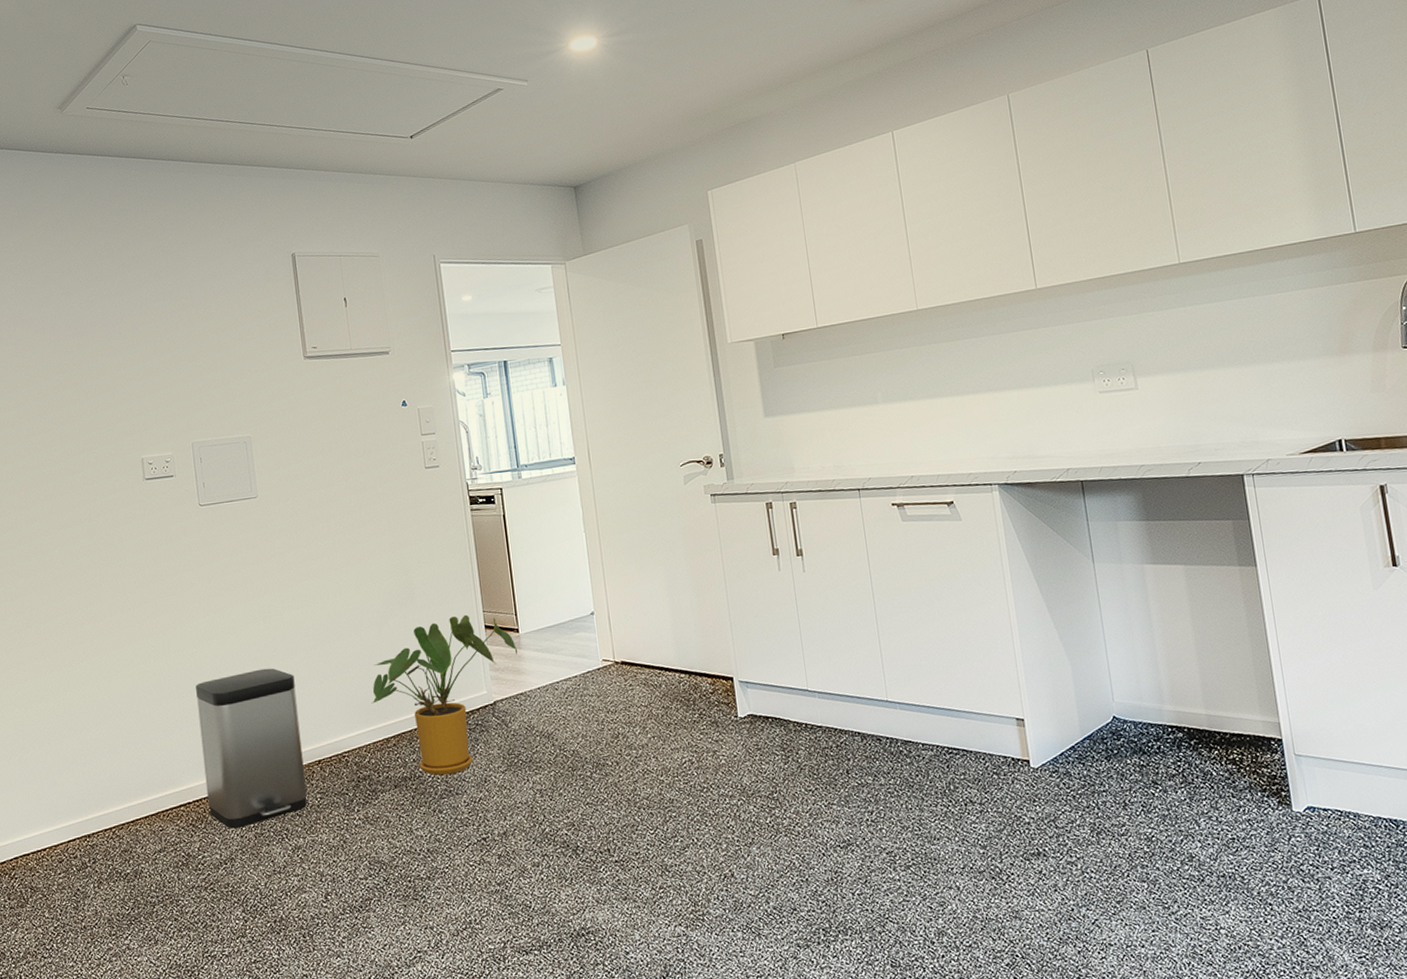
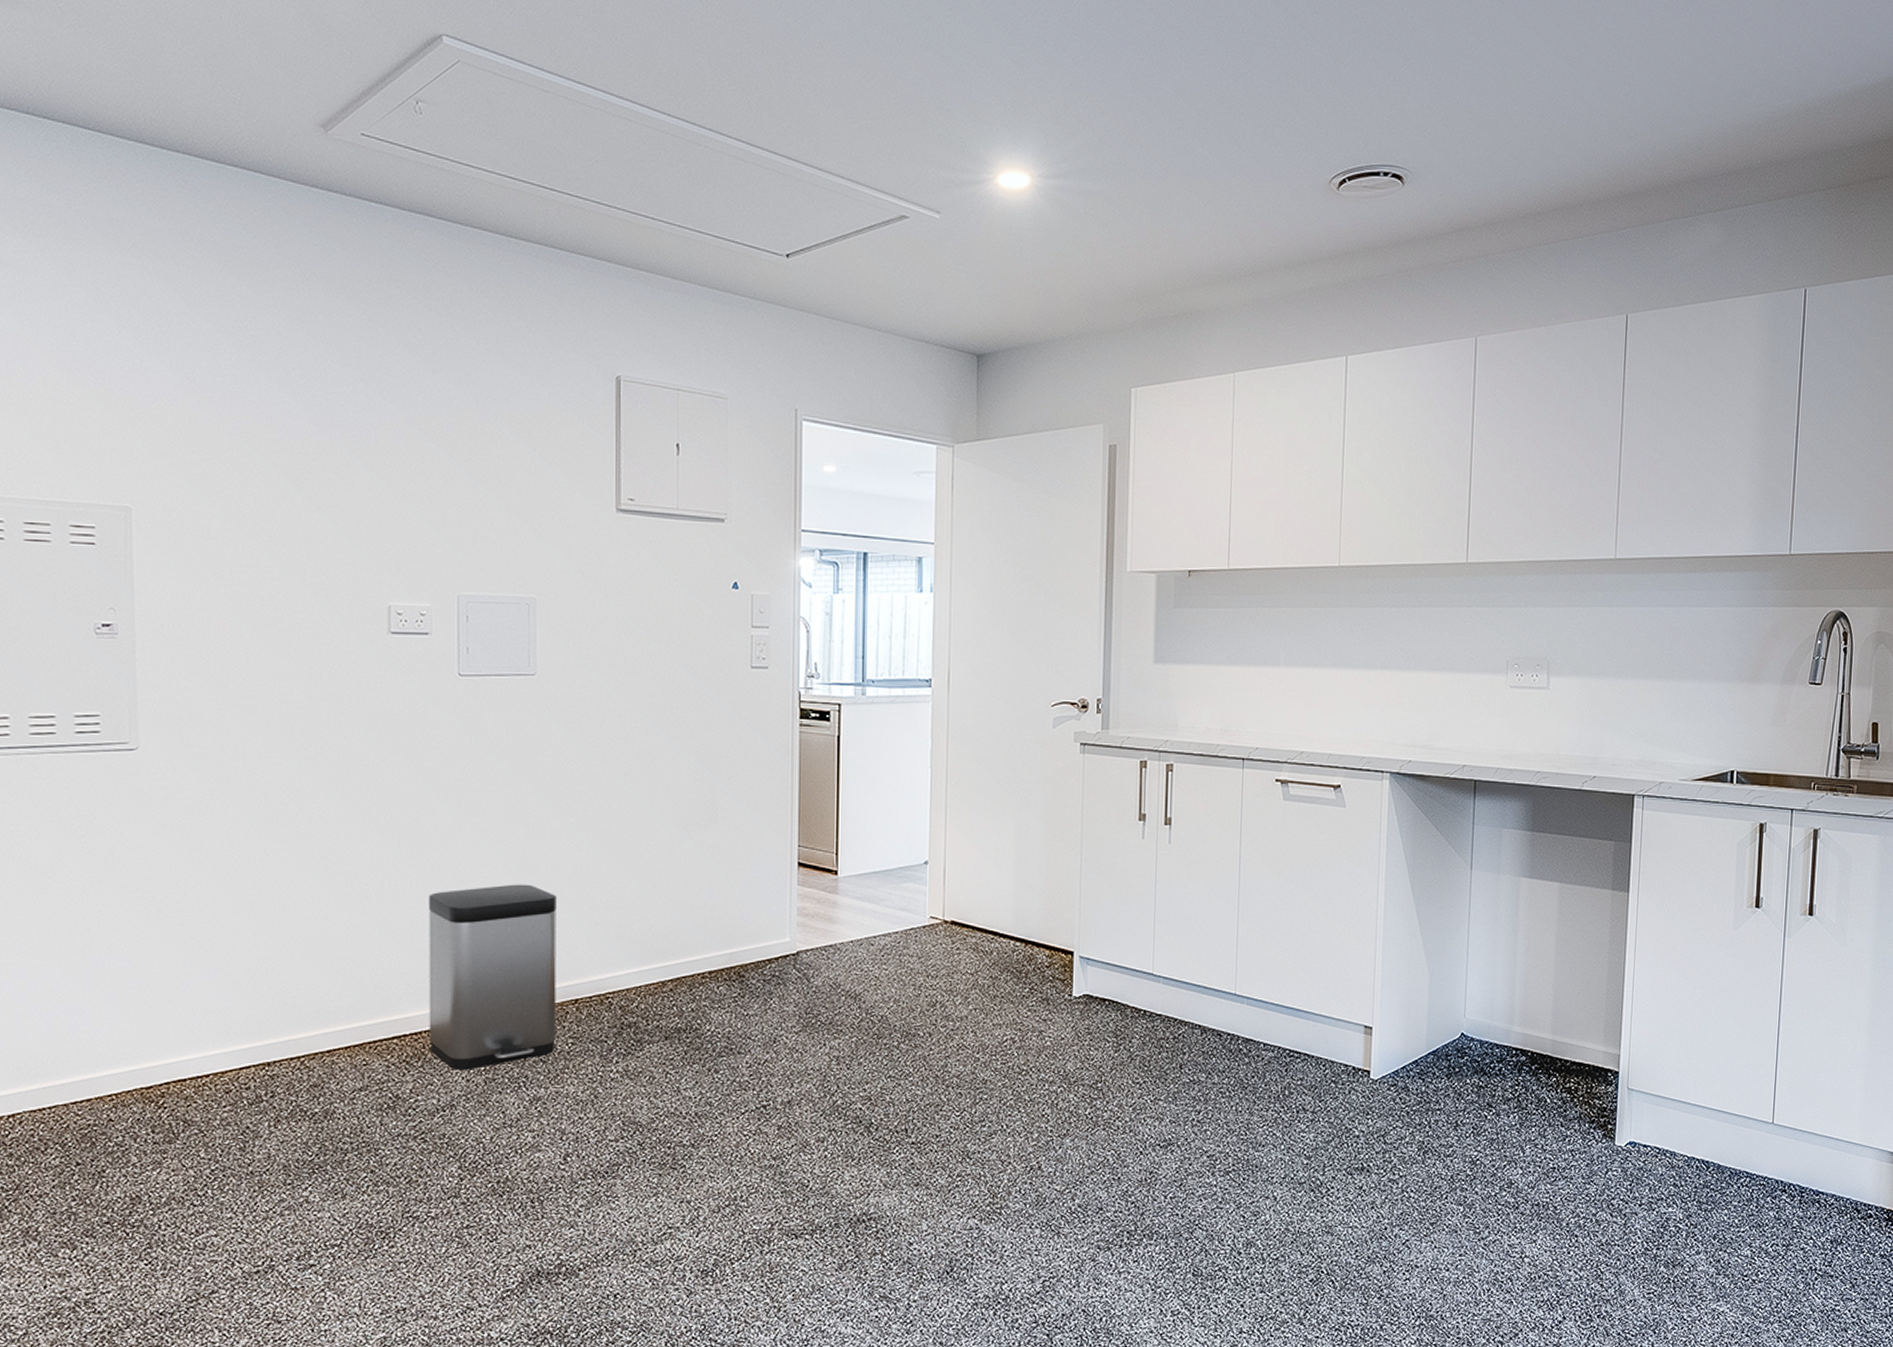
house plant: present [371,614,518,776] -> none [649,847,834,1030]

